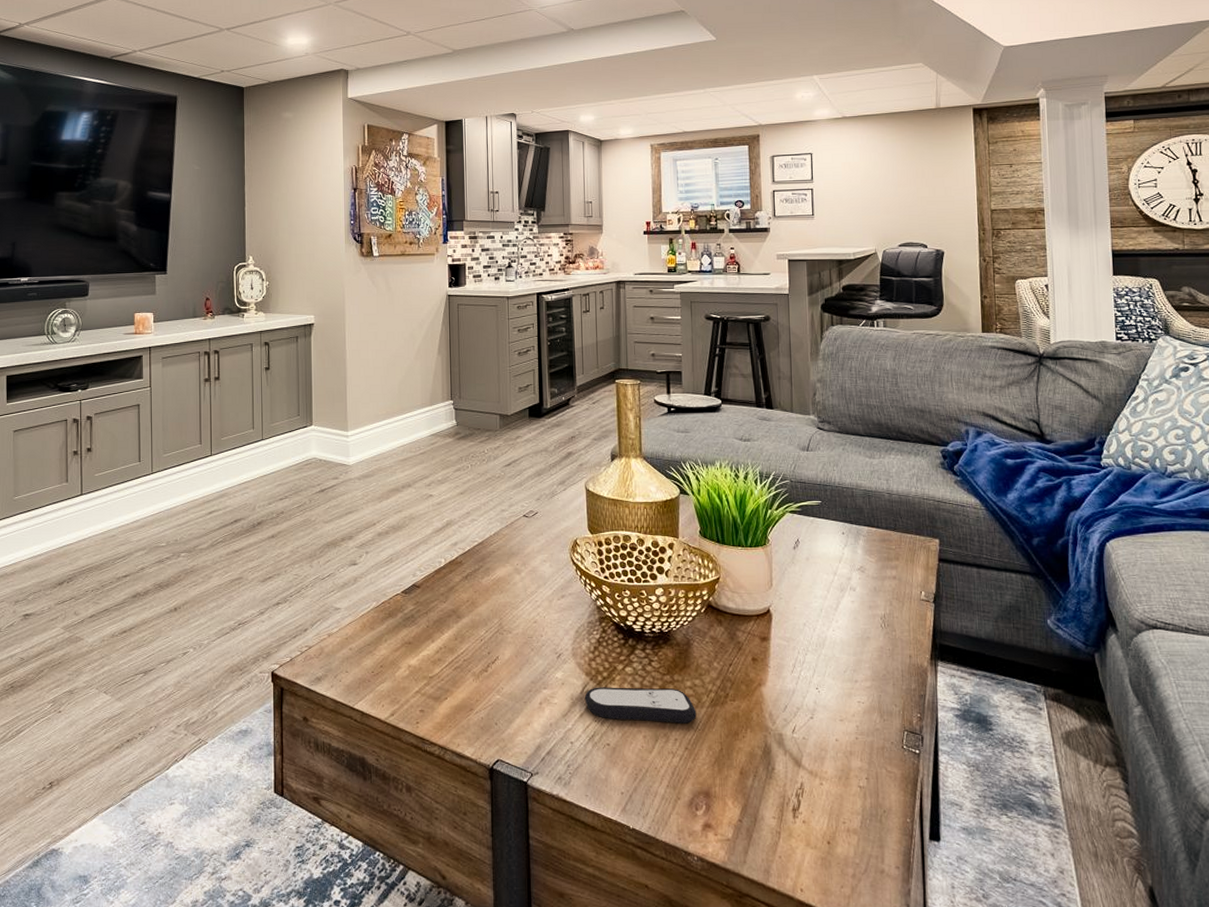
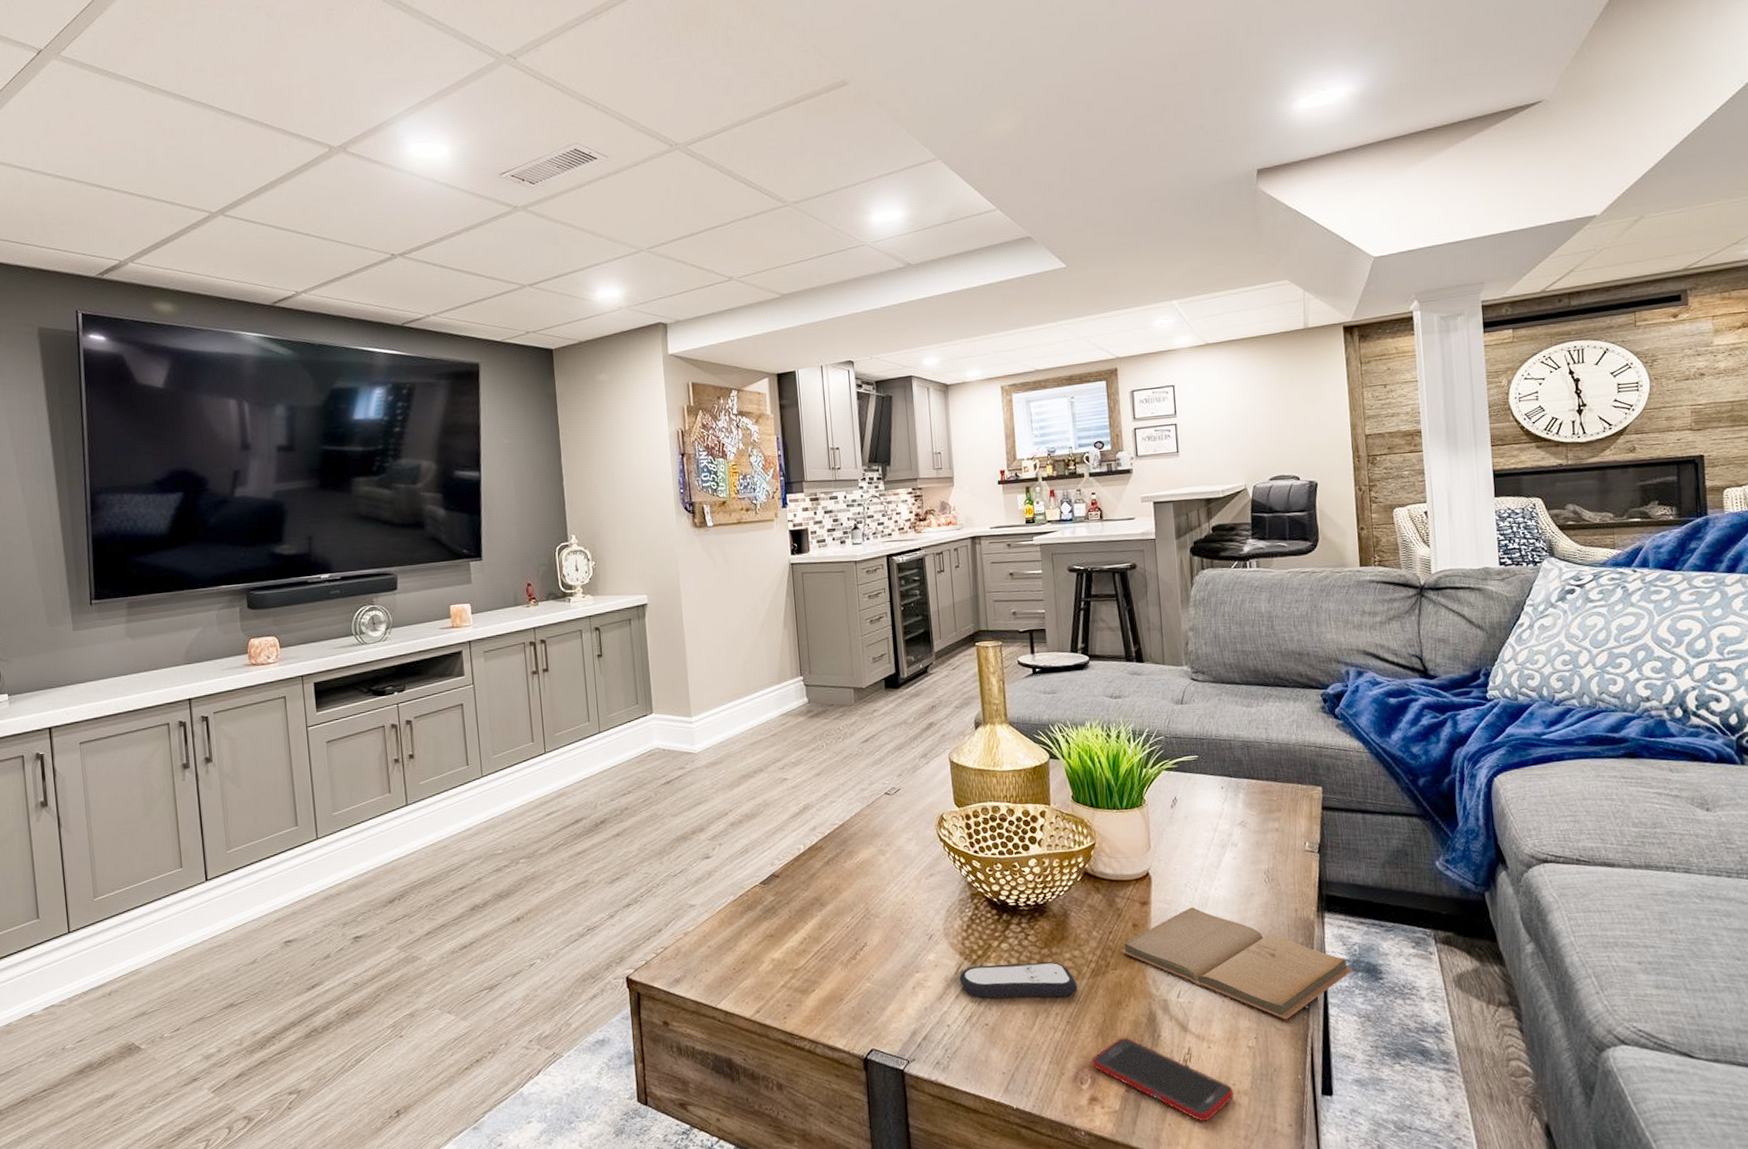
cell phone: none [707,767,843,857] -> present [1092,1037,1234,1122]
book: none [740,646,963,763] -> present [1121,907,1353,1020]

